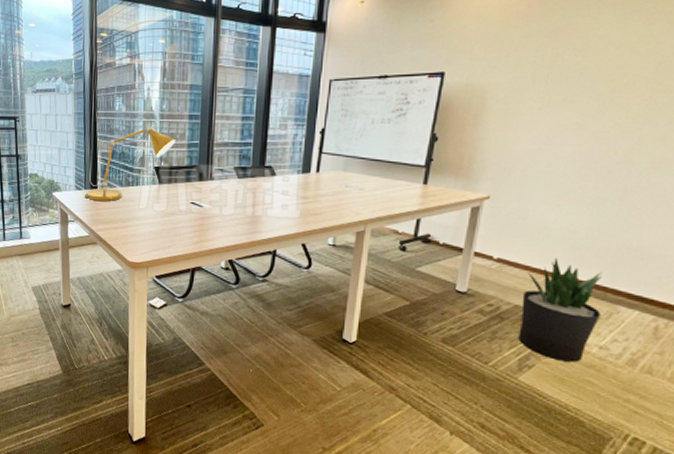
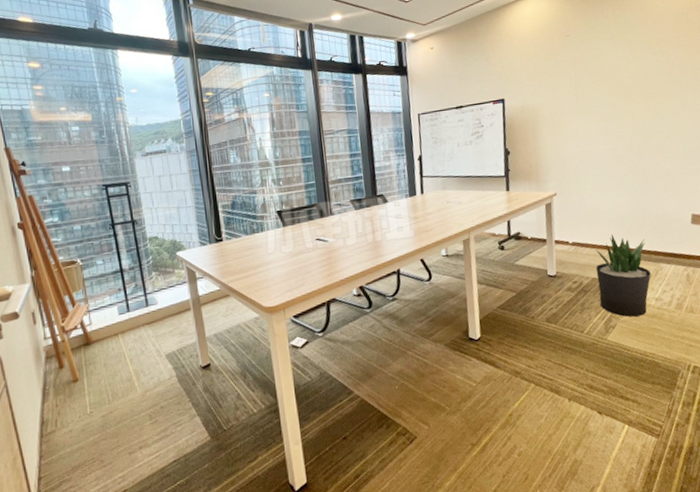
desk lamp: present [85,125,176,201] -> none [211,172,293,254]

